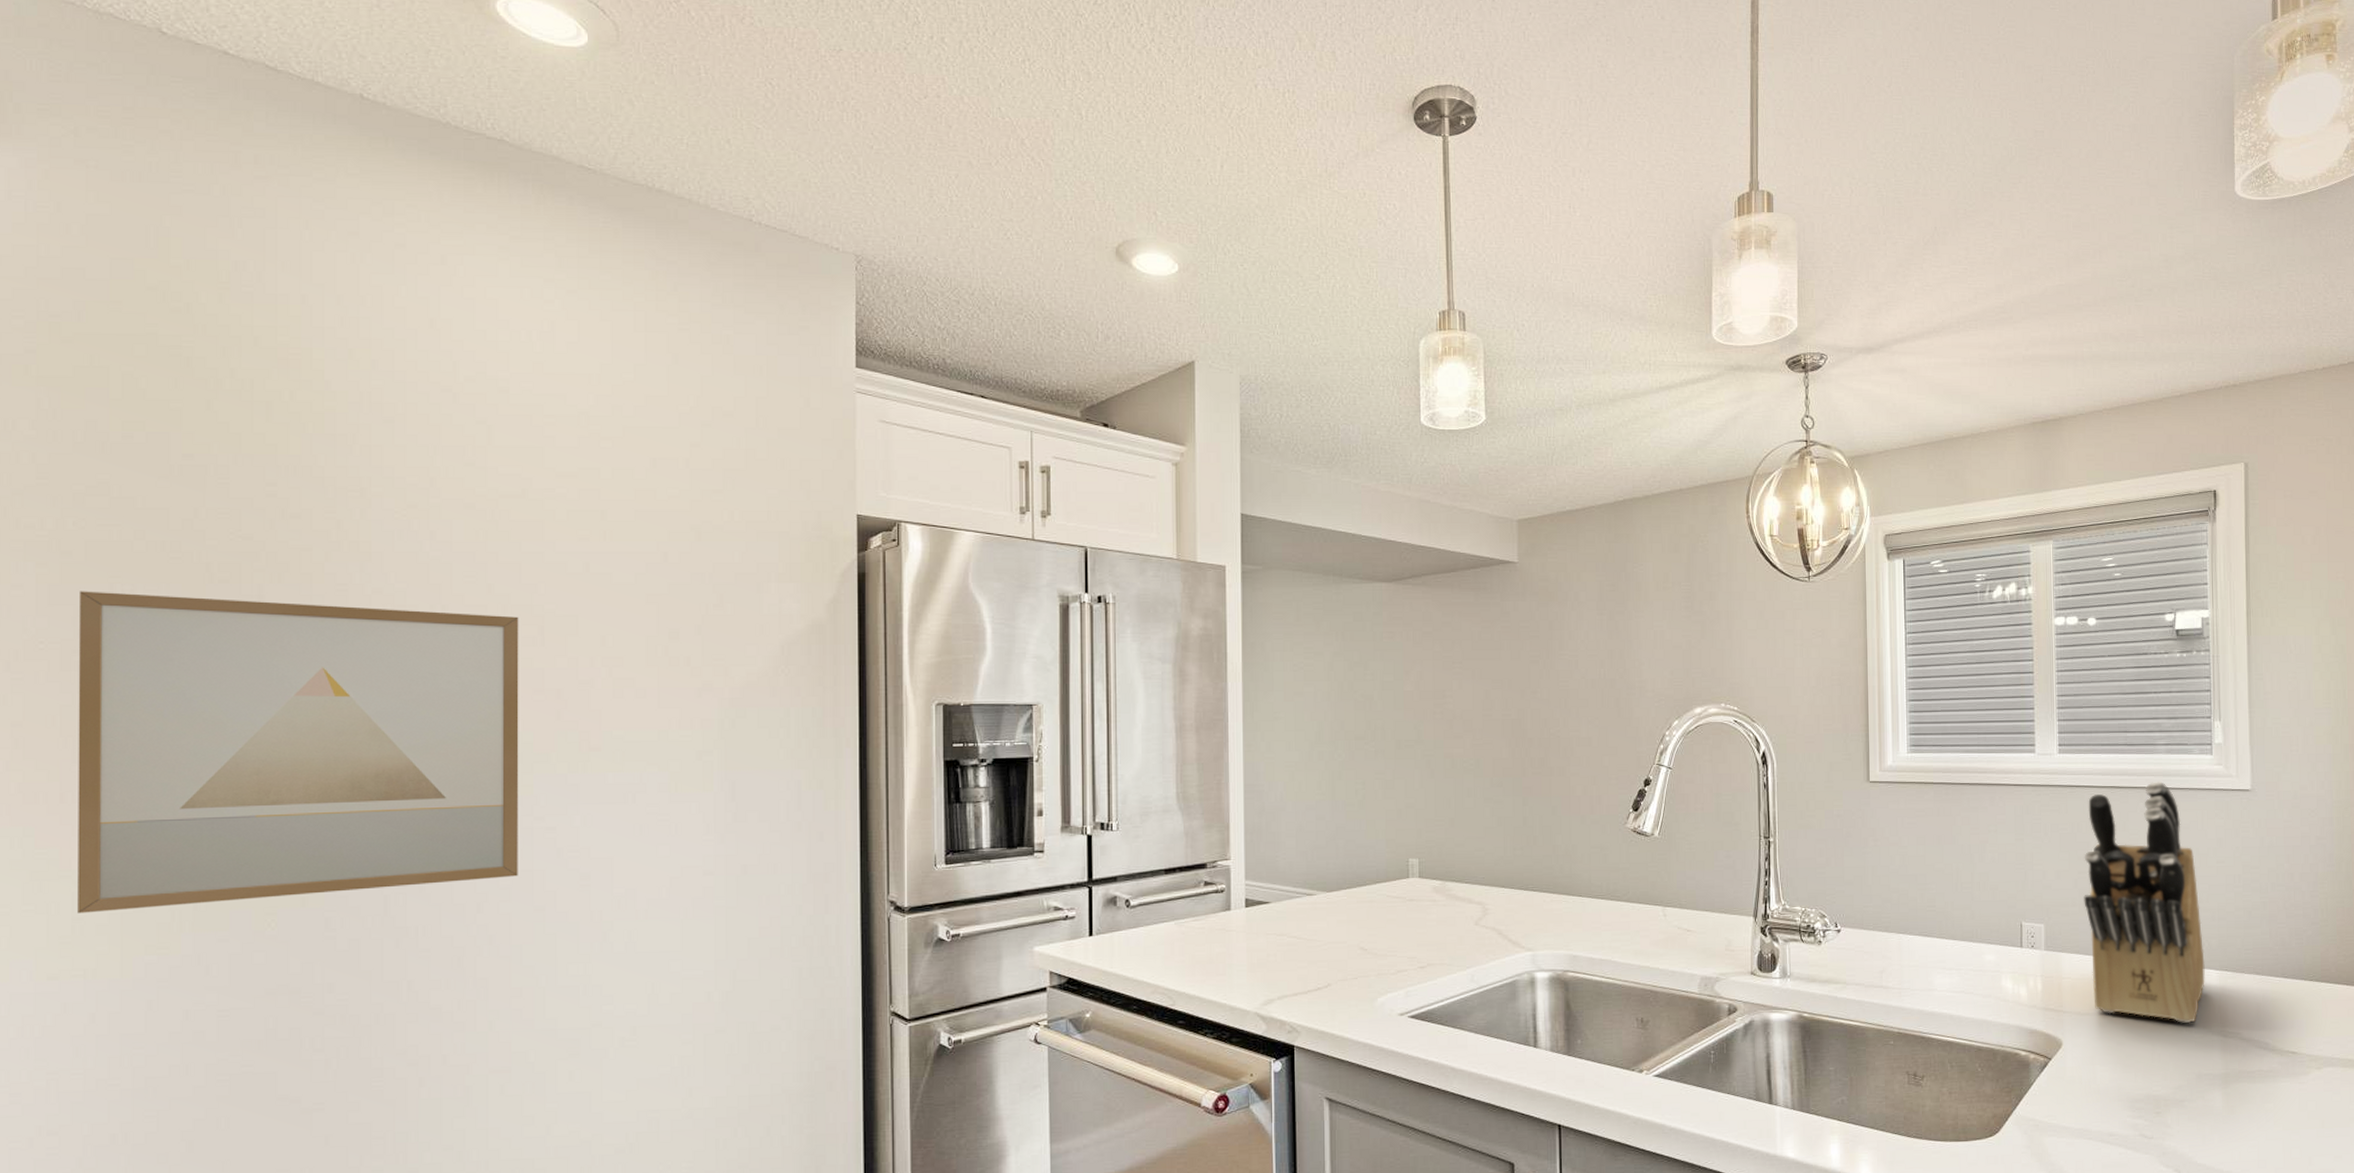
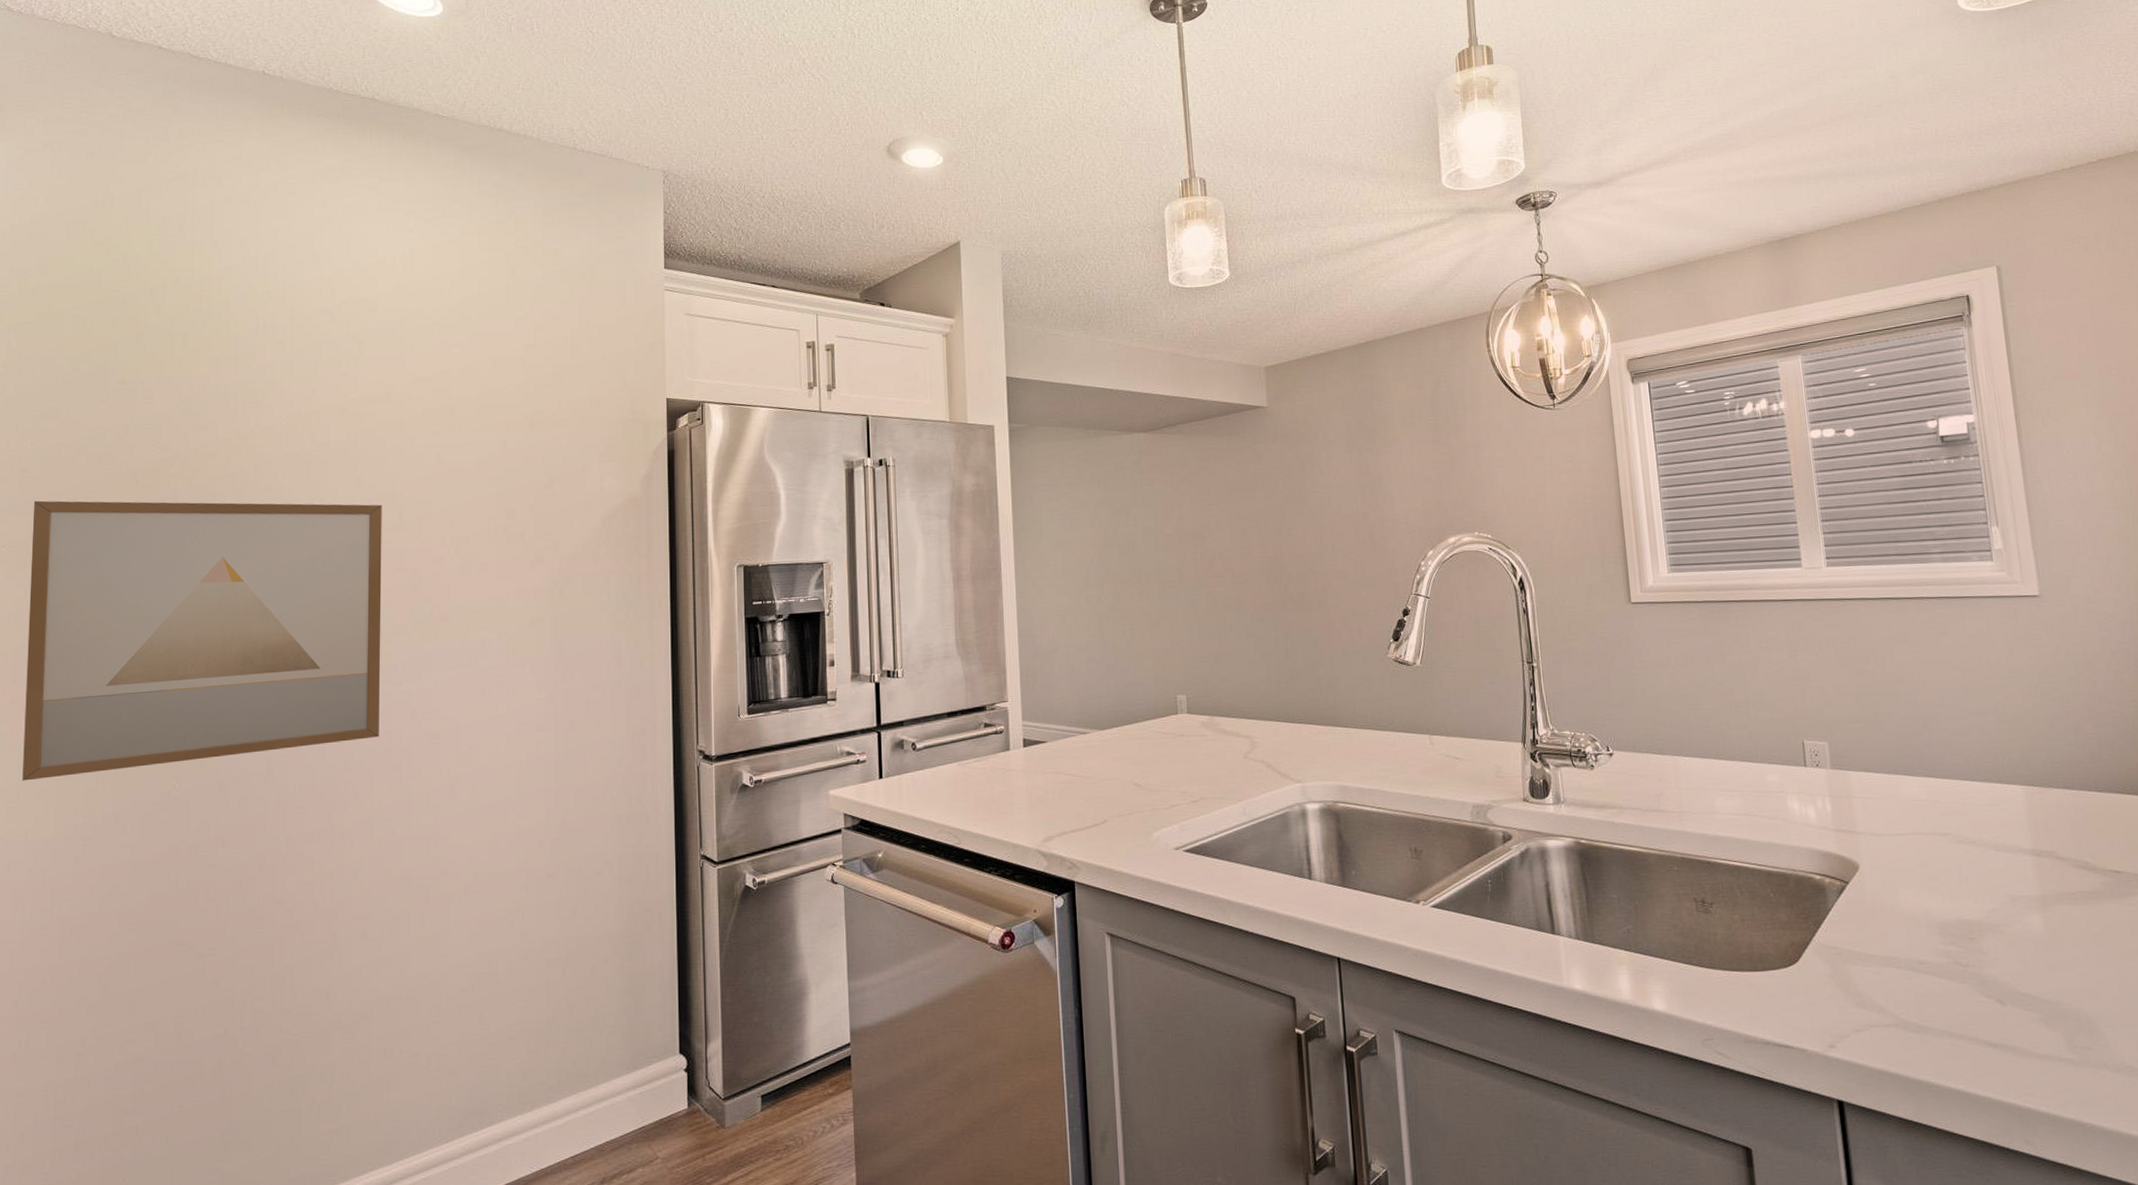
knife block: present [2084,782,2205,1024] -> none [1863,591,2010,843]

